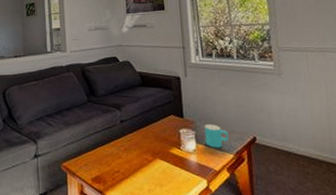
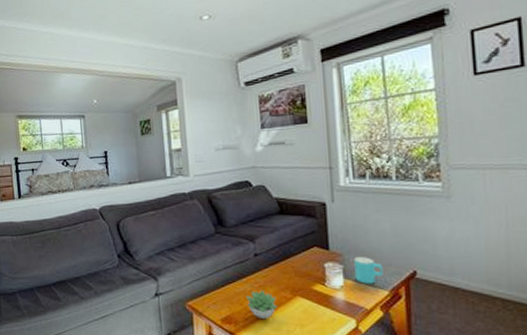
succulent plant: none [114,153,141,179] -> present [246,290,278,320]

